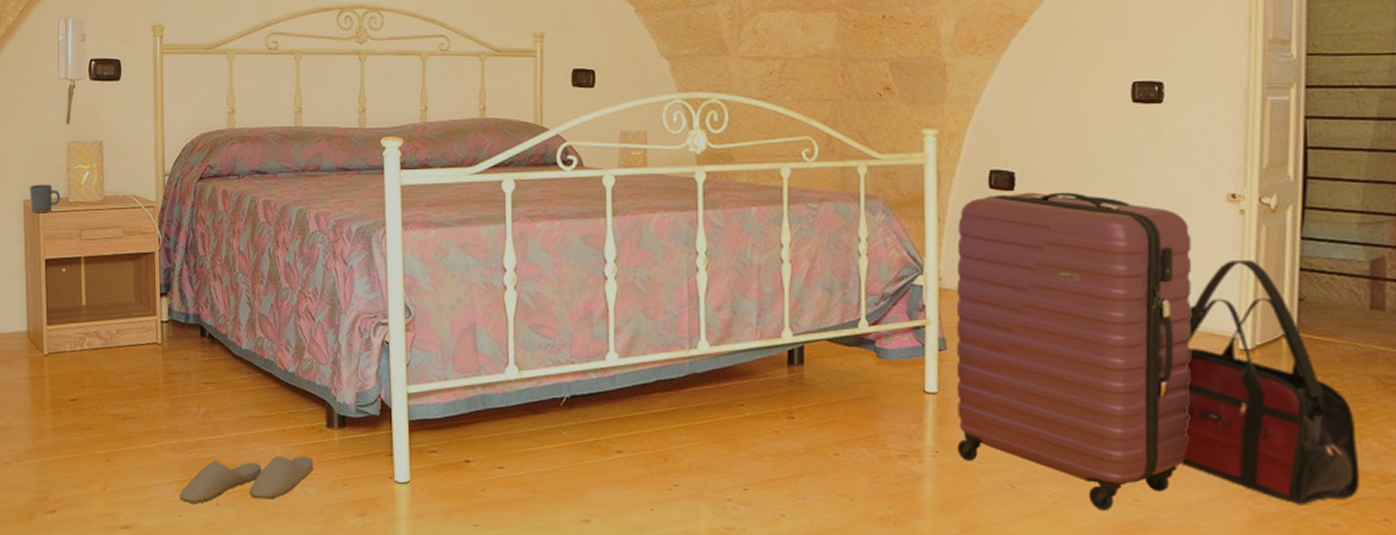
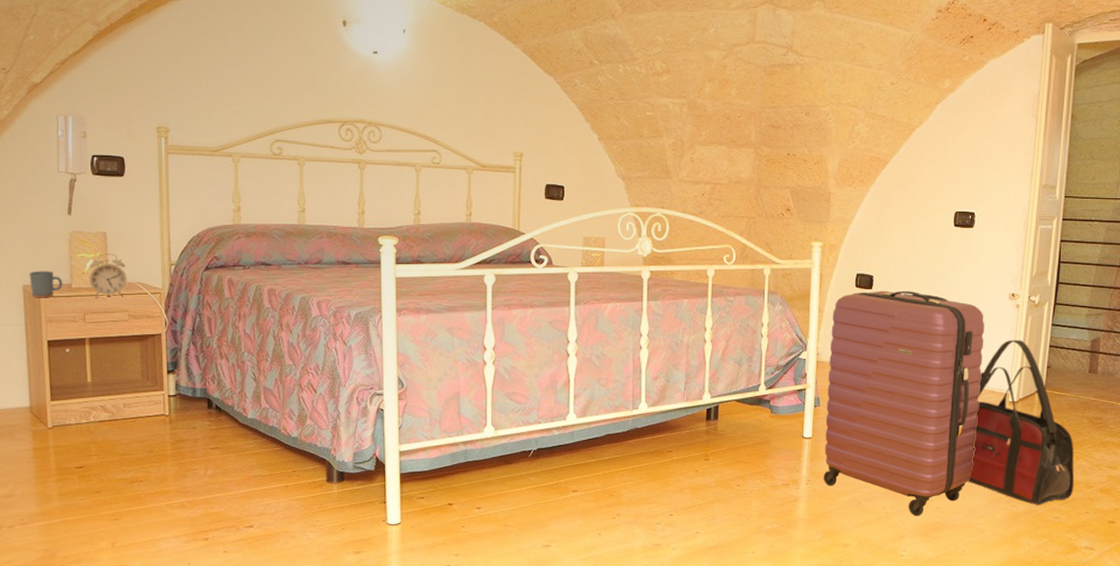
alarm clock: none [85,164,122,212] -> present [89,254,127,297]
slippers: present [179,455,314,503] -> none [187,507,315,552]

